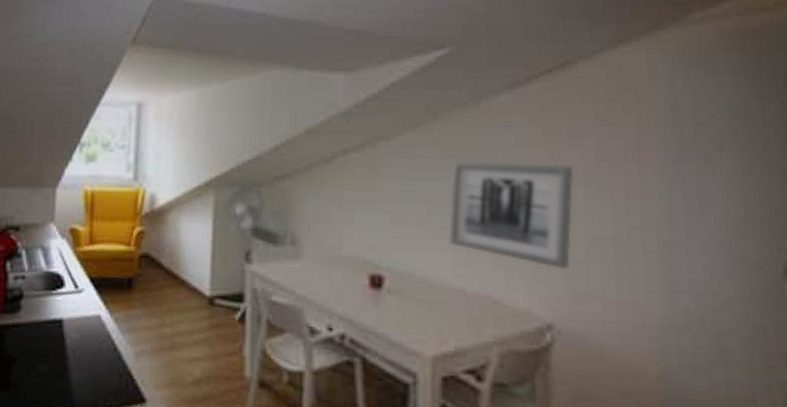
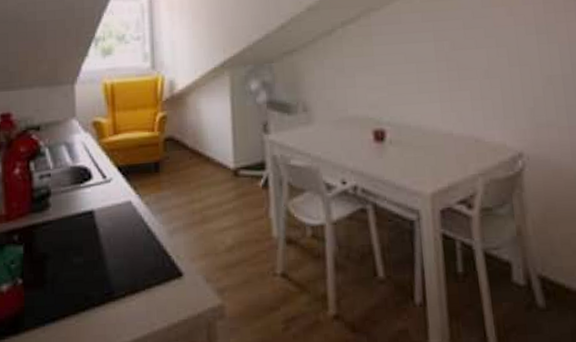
wall art: present [449,161,574,270] -> none [432,19,532,106]

